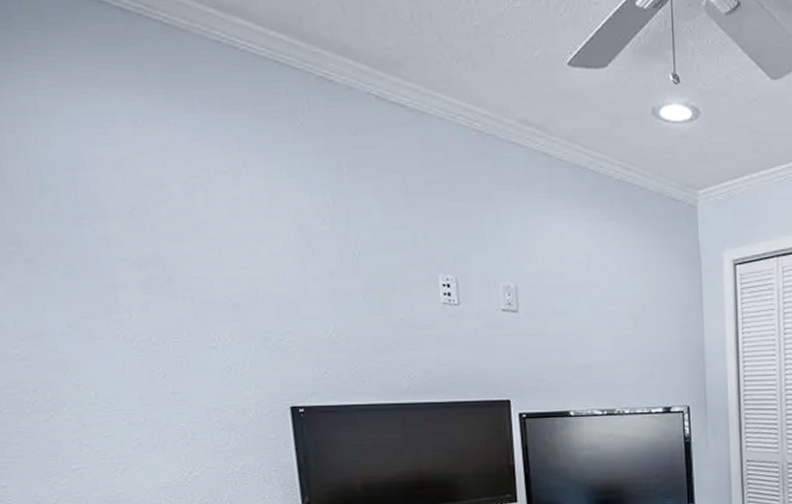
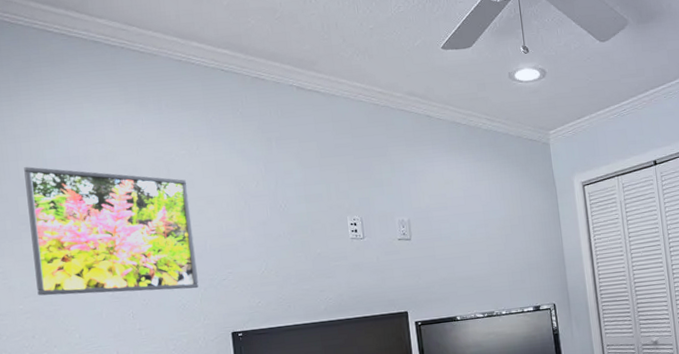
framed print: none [10,167,248,349] -> present [24,167,199,296]

